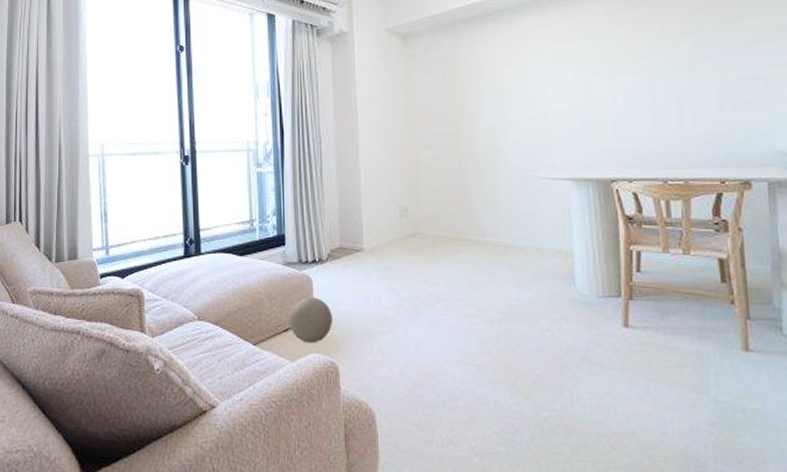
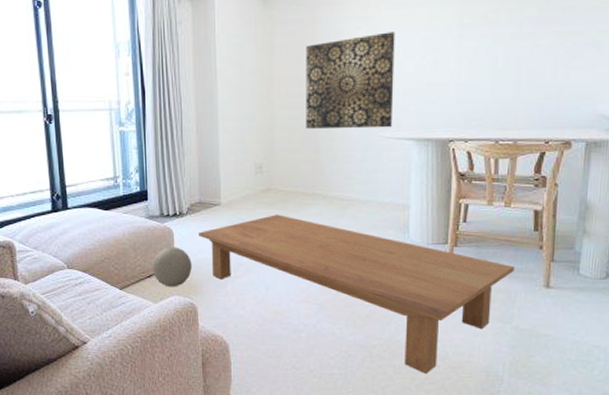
coffee table: none [340,262,704,457] -> present [199,214,514,375]
wall art: none [449,68,547,169] -> present [306,32,395,129]

